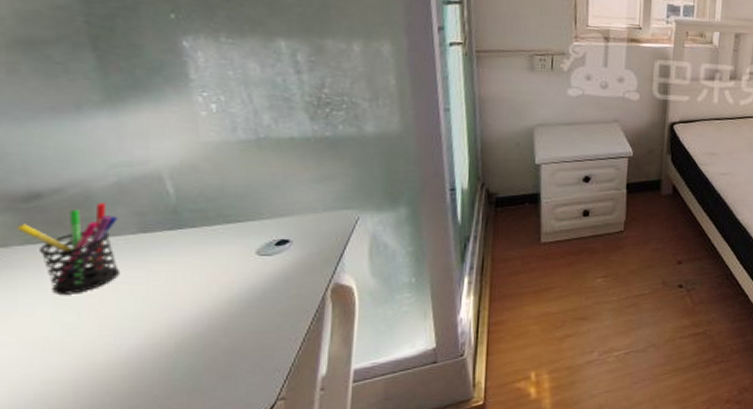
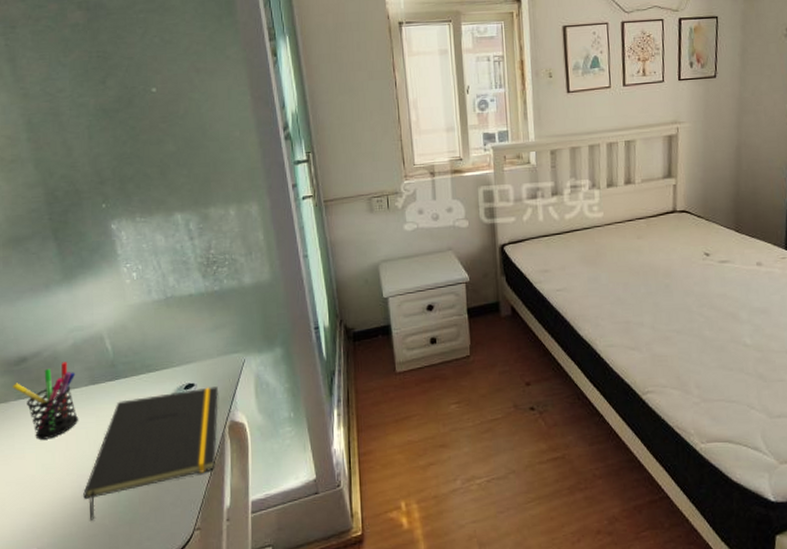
notepad: none [123,244,321,389] -> present [83,386,218,520]

